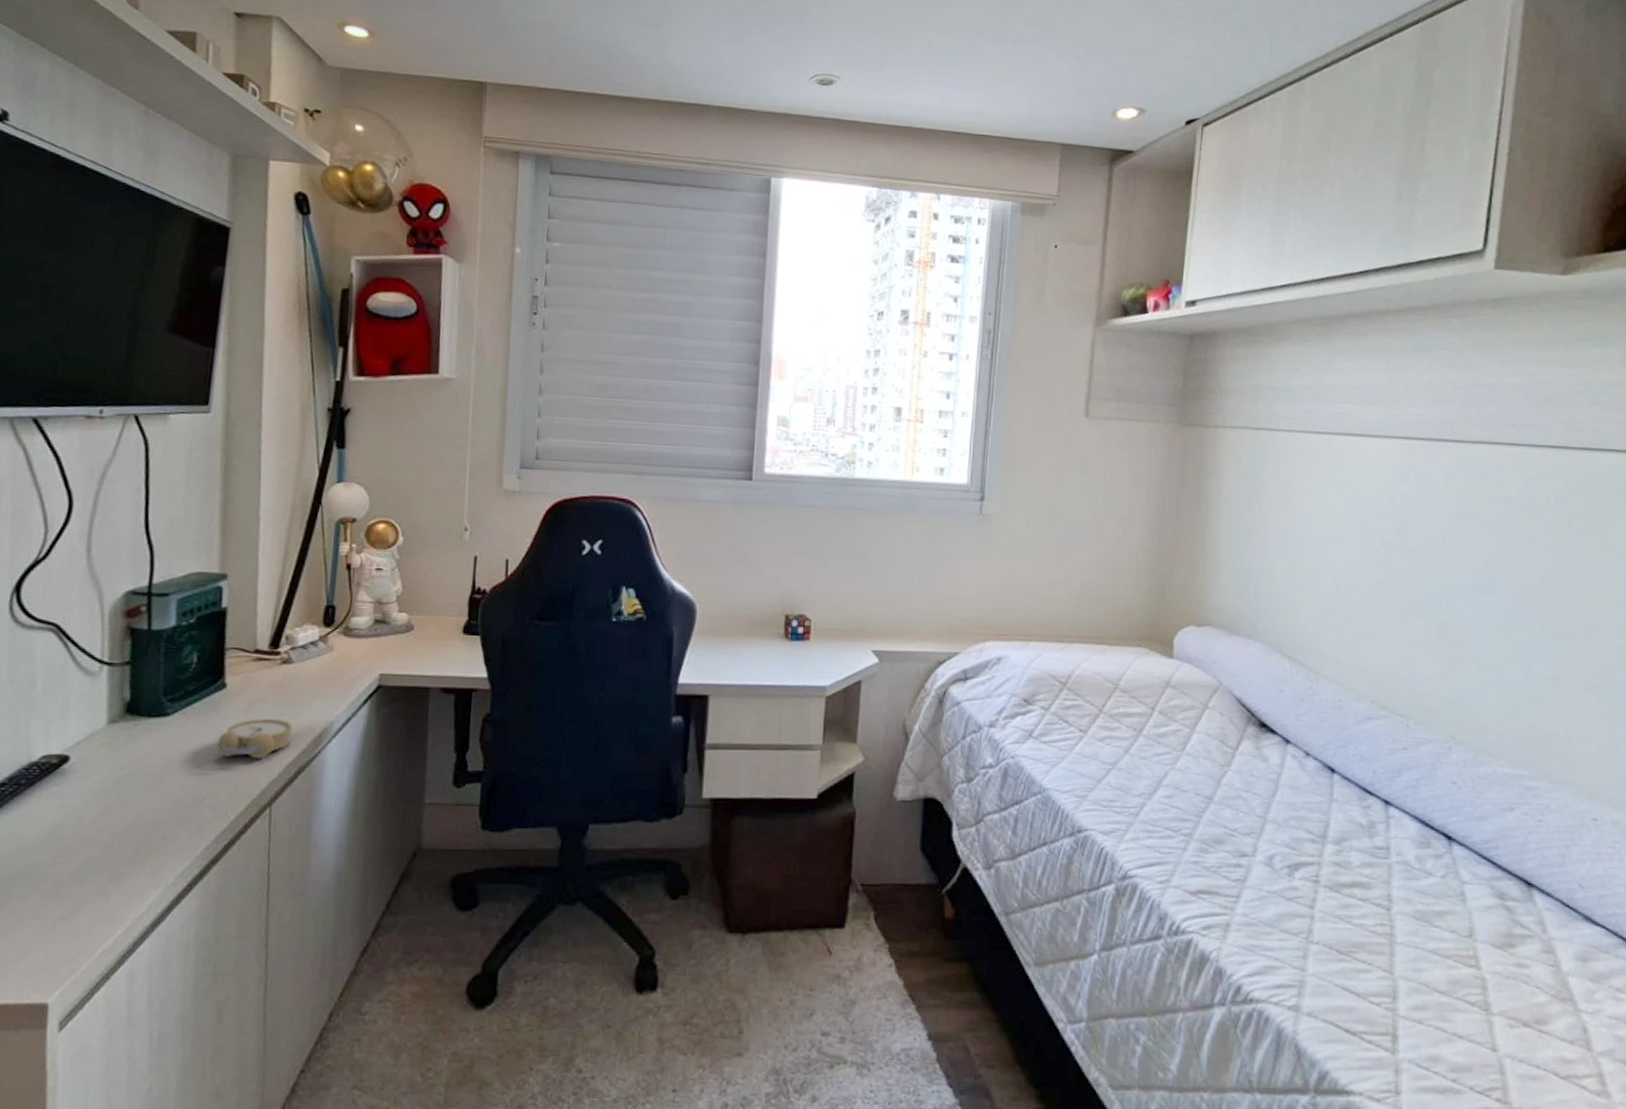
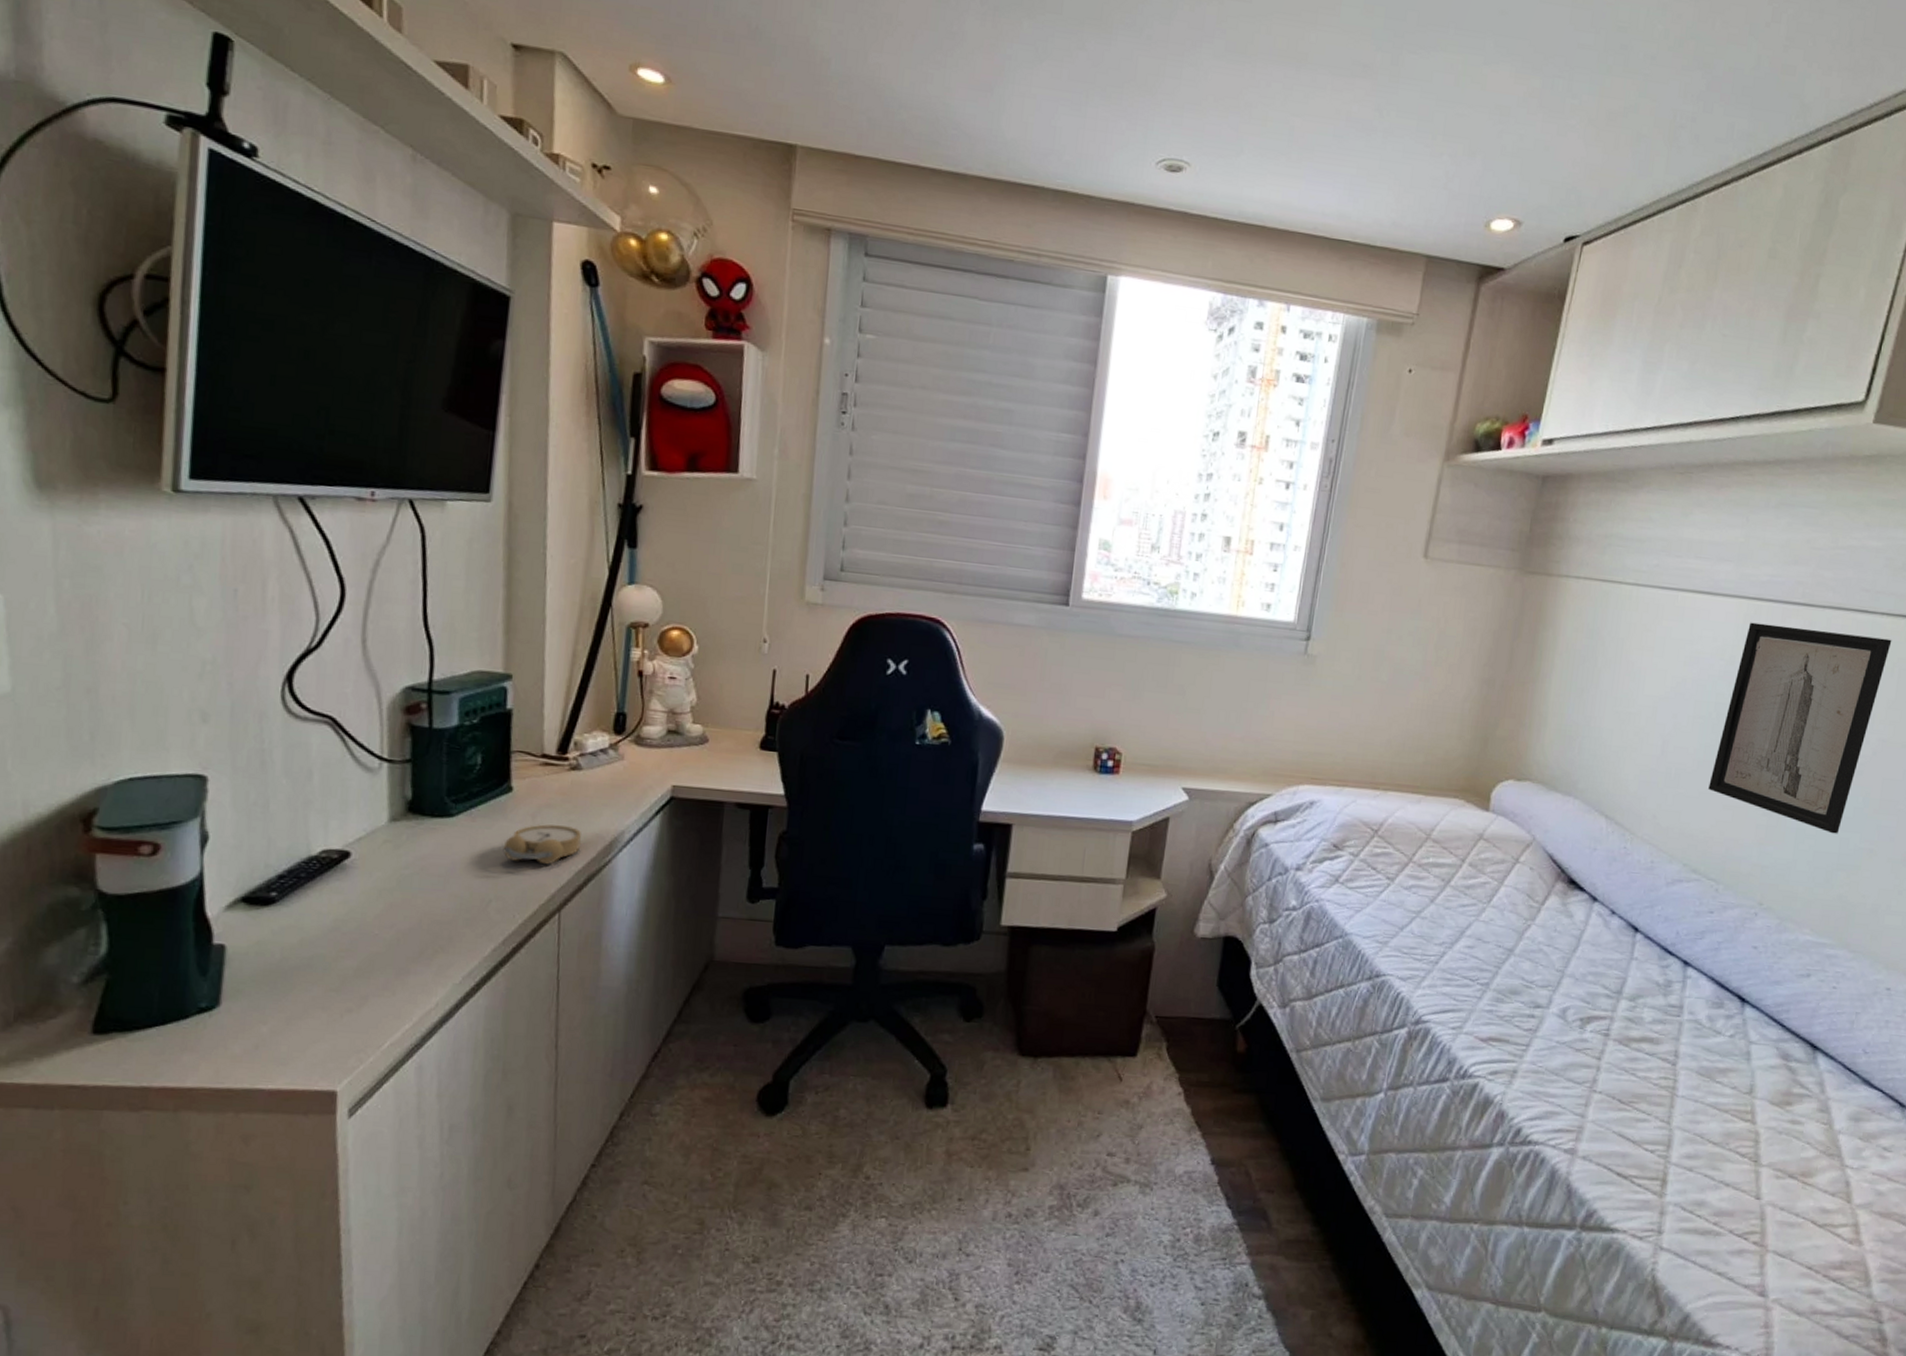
wall art: none [1386,460,1544,663] -> present [1708,622,1892,834]

